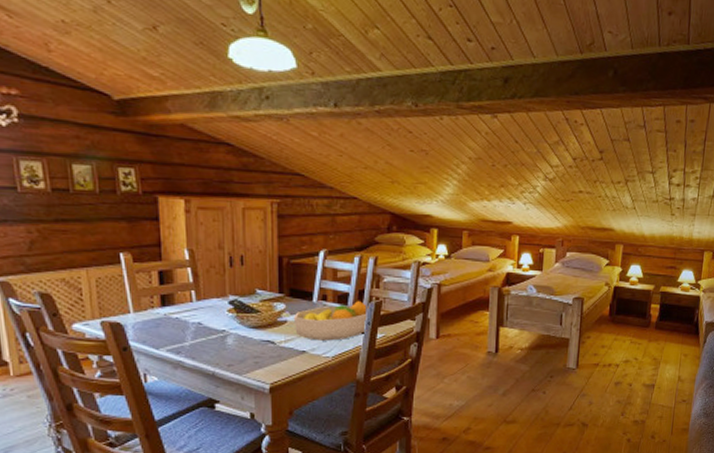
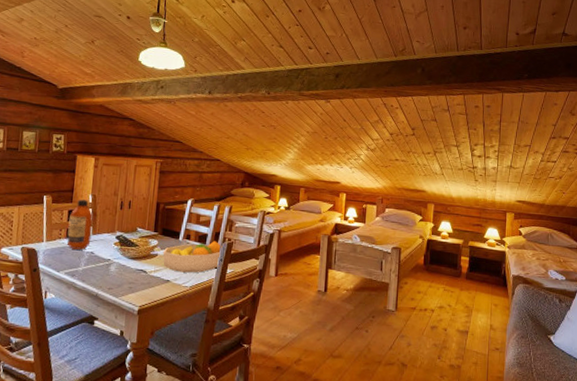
bottle: none [161,256,196,320] -> present [67,199,93,250]

